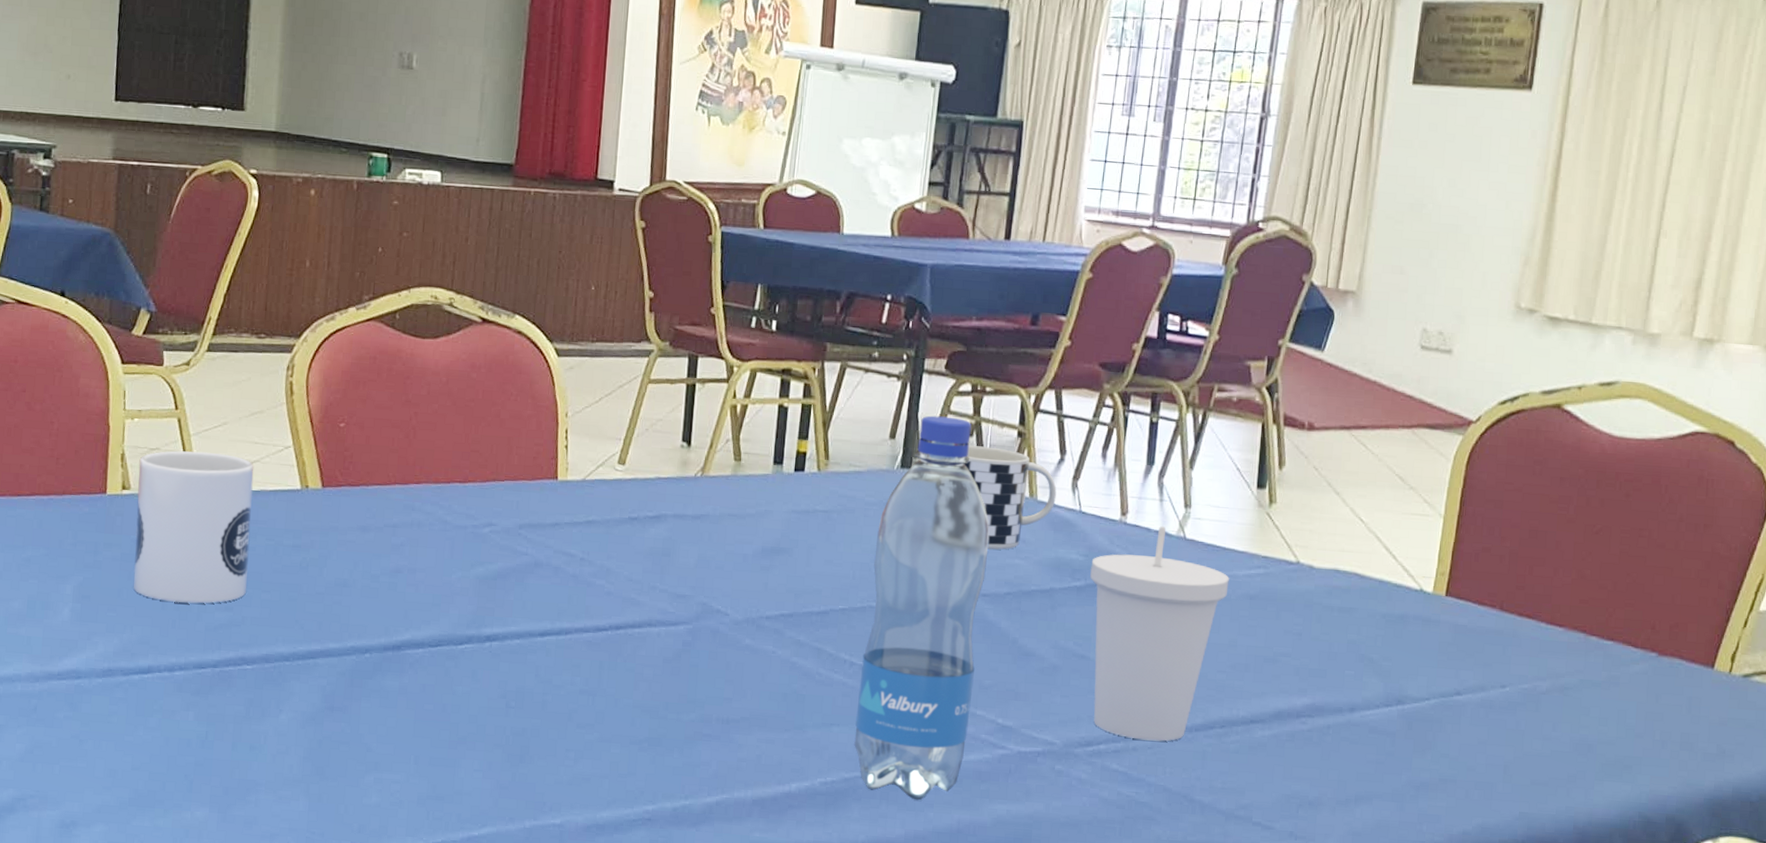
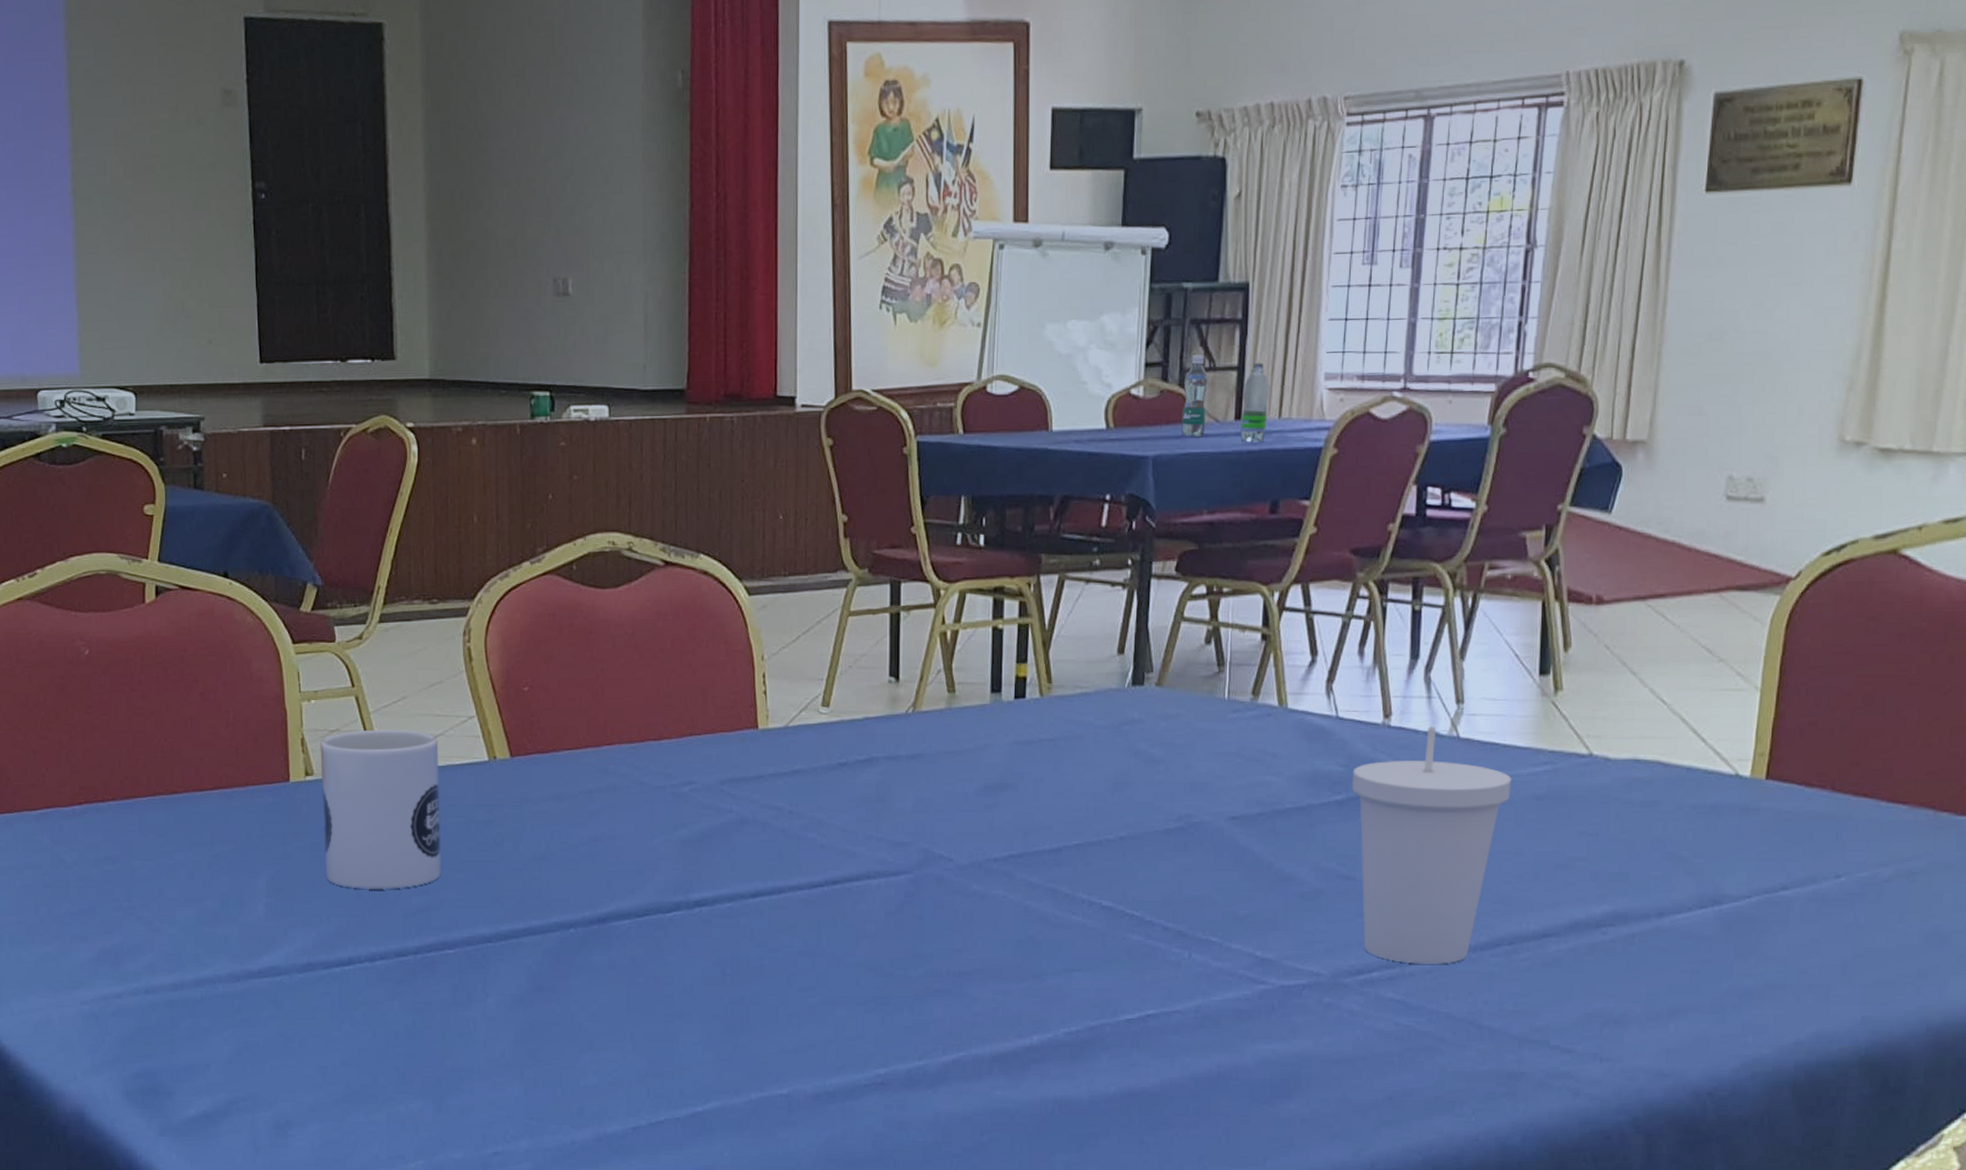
bottle: present [854,415,989,801] -> none [1098,624,1236,1046]
bottle: none [957,179,984,252] -> present [1181,354,1209,438]
cup: present [963,445,1057,550] -> none [1201,654,1309,768]
bottle: none [1008,191,1037,262] -> present [1240,363,1270,443]

